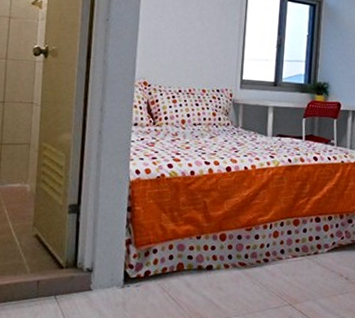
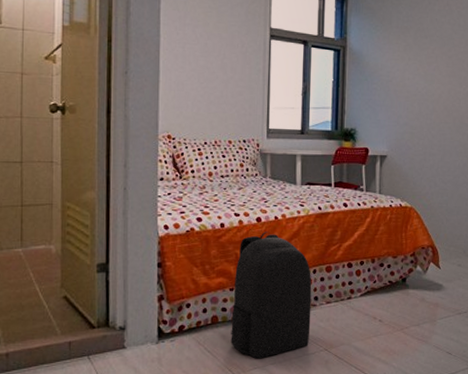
backpack: none [195,181,279,310] -> present [230,232,312,359]

